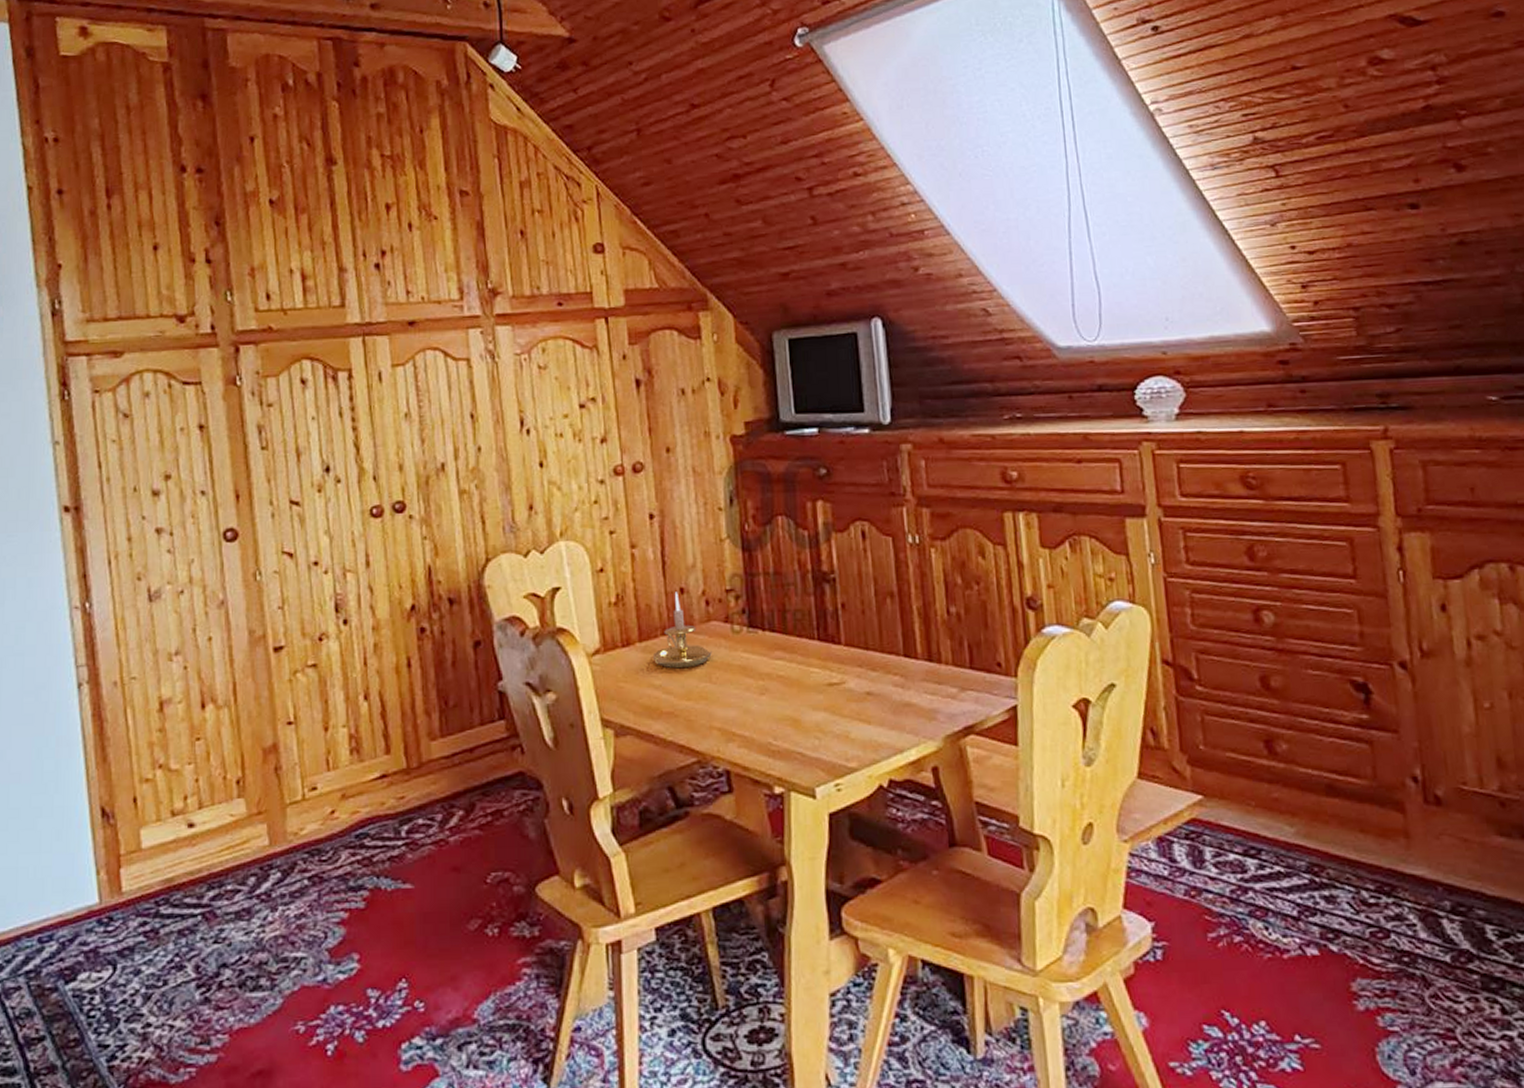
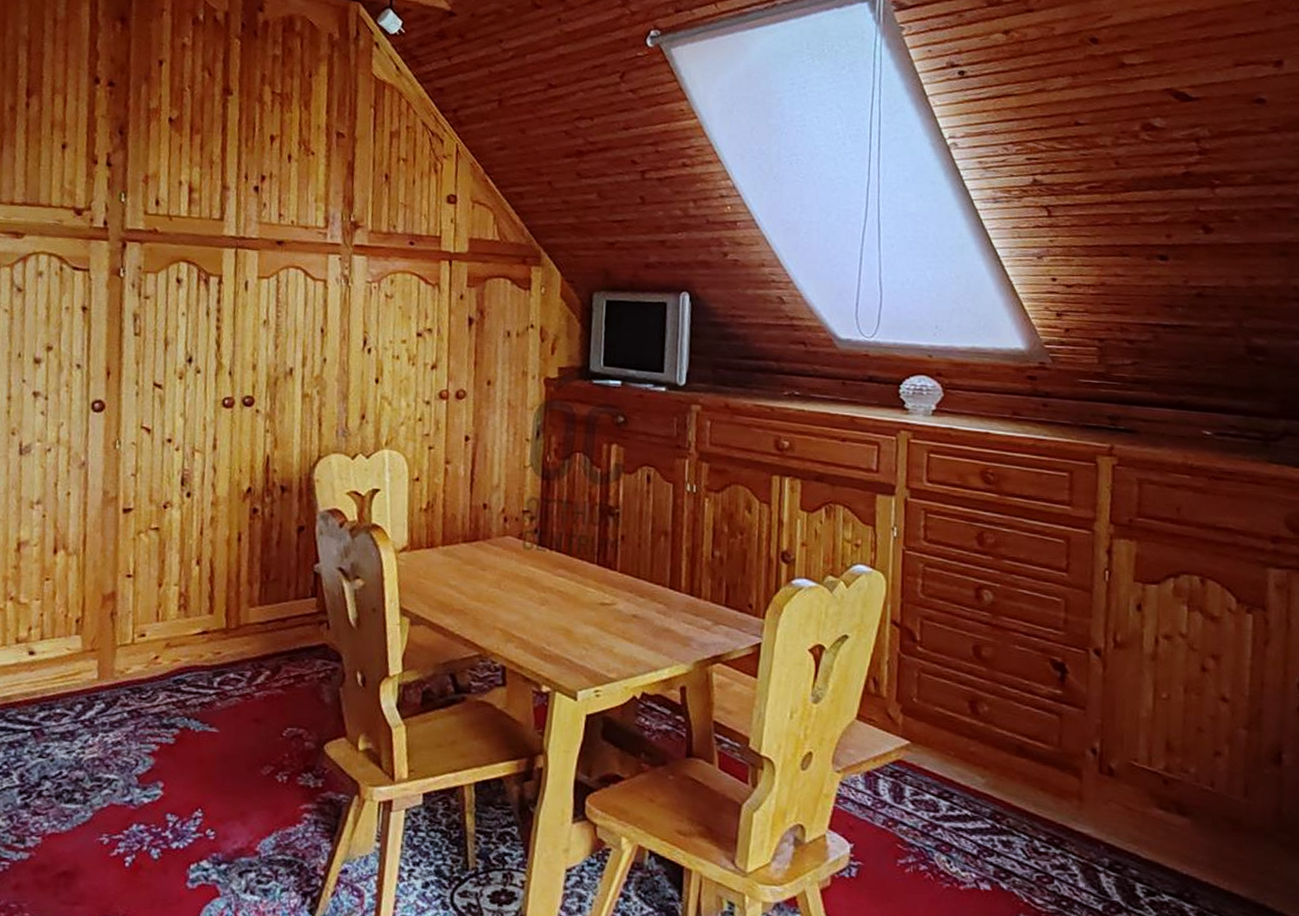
candle holder: present [653,592,712,669] -> none [452,506,504,574]

